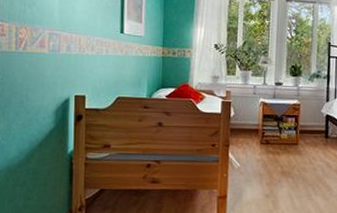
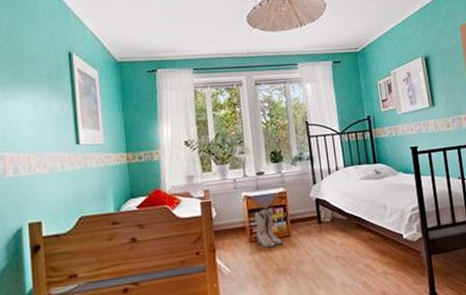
boots: none [267,117,290,151] -> present [254,209,283,248]

